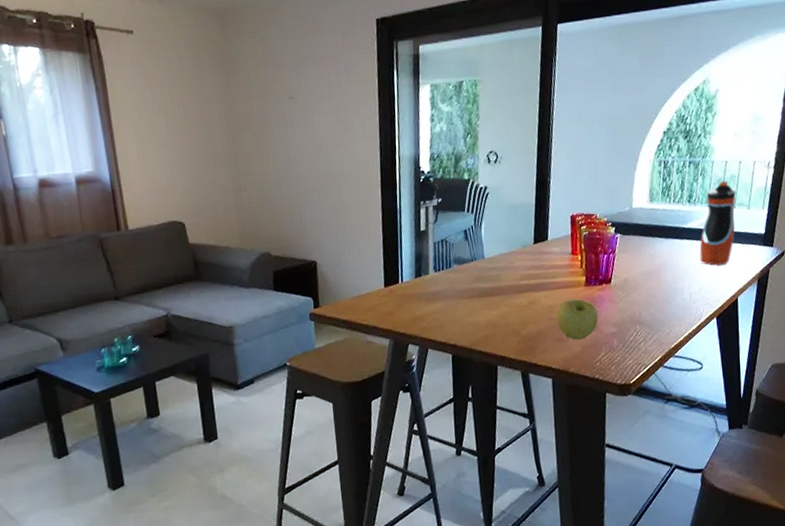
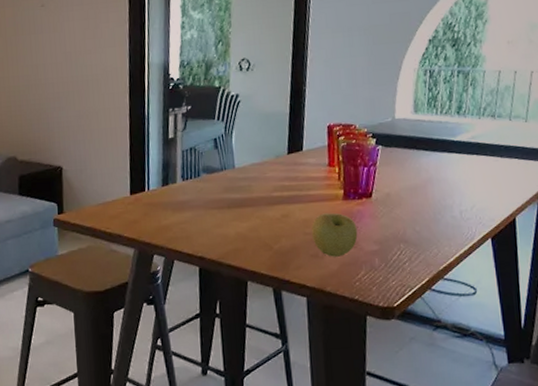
water bottle: present [699,181,736,266] -> none [471,91,512,182]

